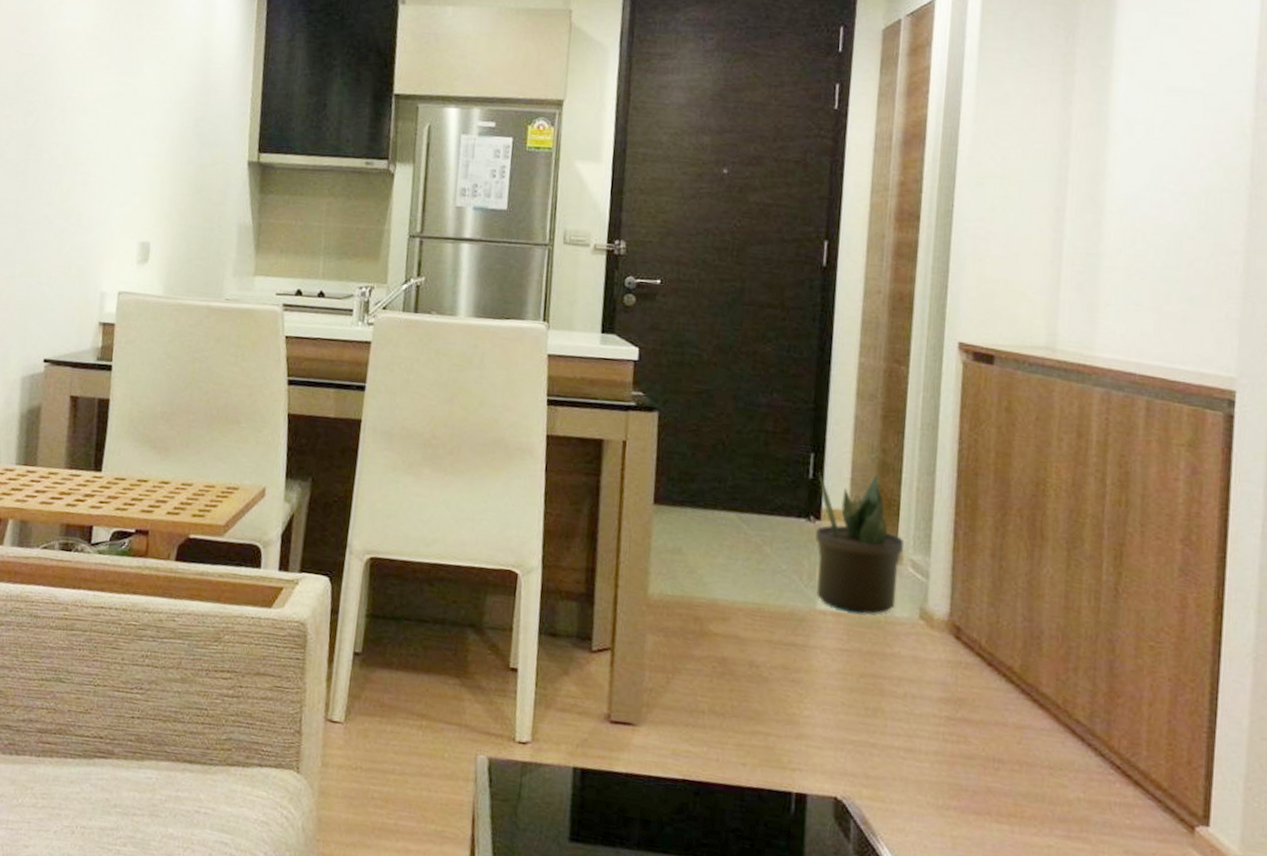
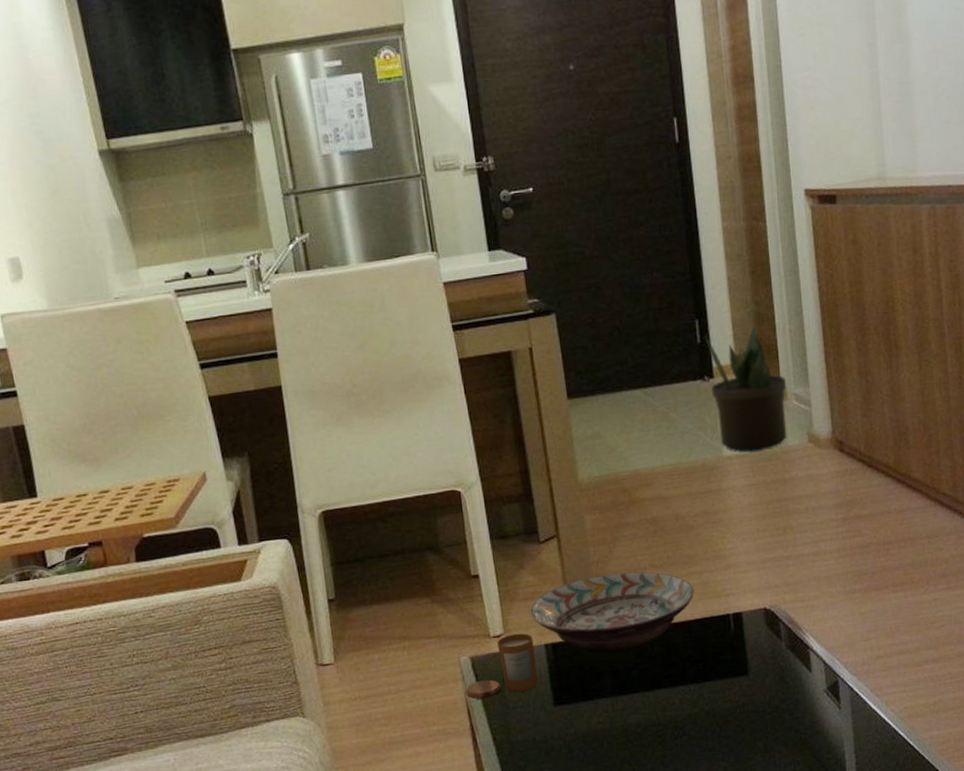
candle: none [475,744,562,816] -> present [465,633,538,700]
decorative bowl: none [563,704,756,802] -> present [529,571,695,654]

